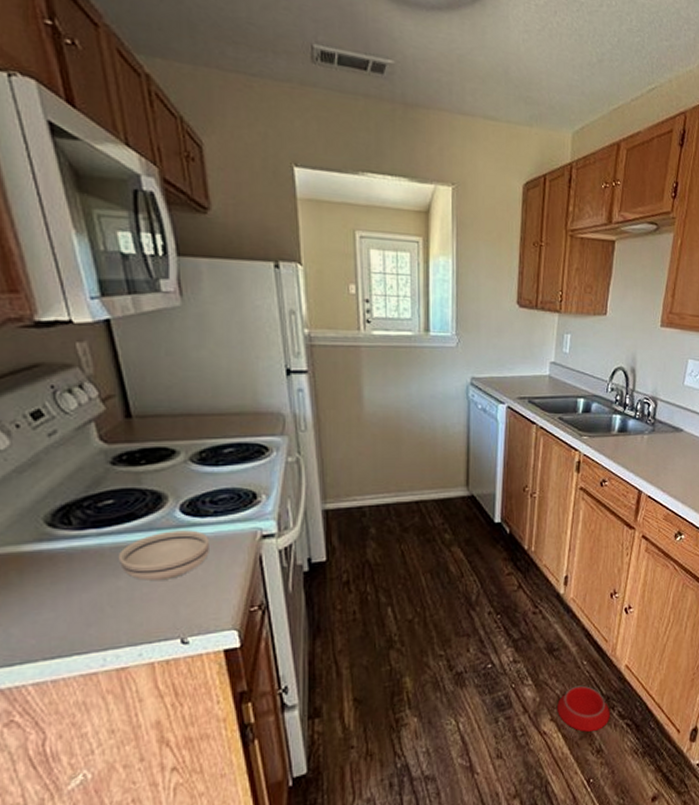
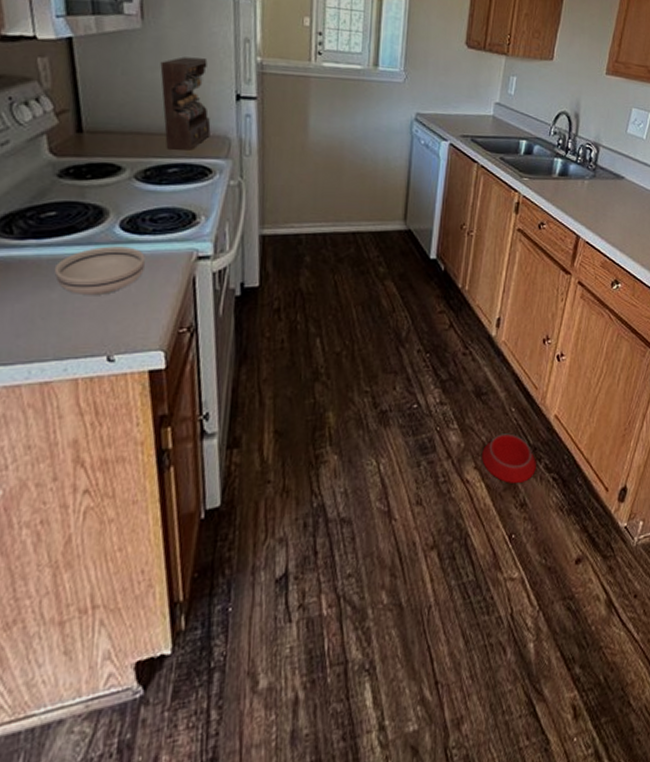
spice rack: none [205,333,263,429] -> present [160,56,211,151]

